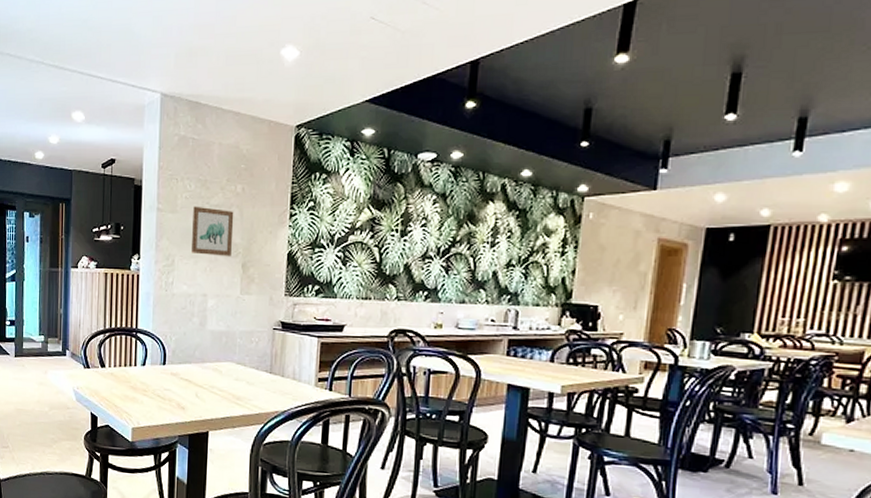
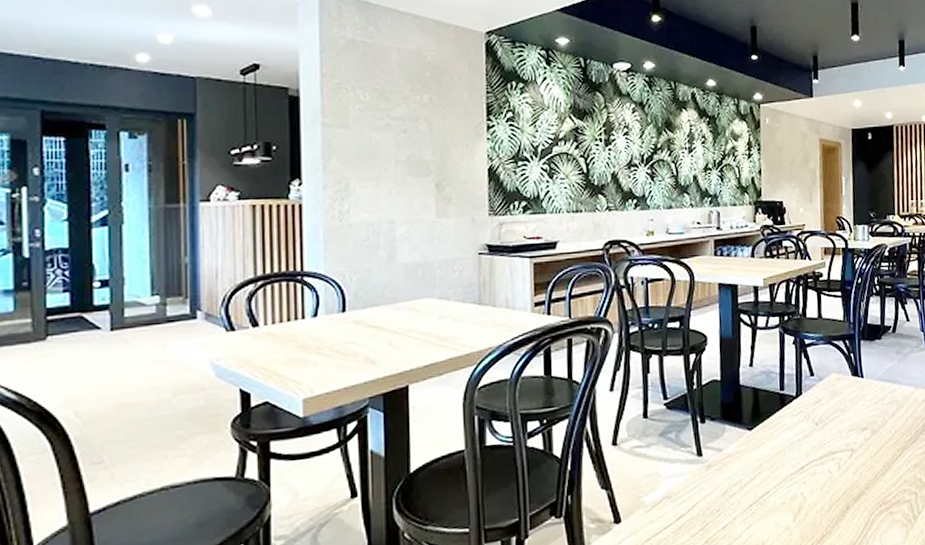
wall art: present [192,206,234,257] -> none [370,119,423,176]

